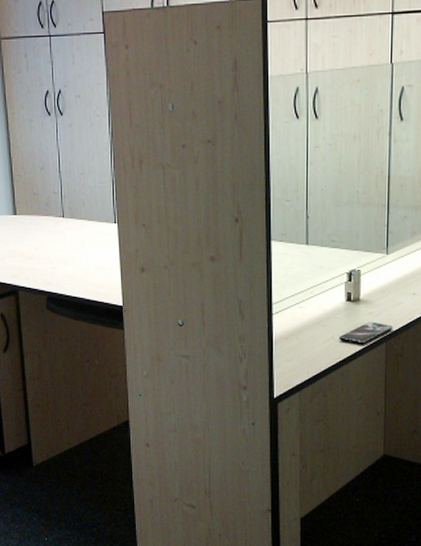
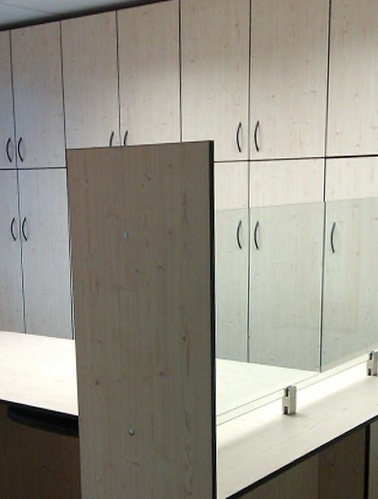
smartphone: present [338,321,393,345] -> none [276,433,326,455]

